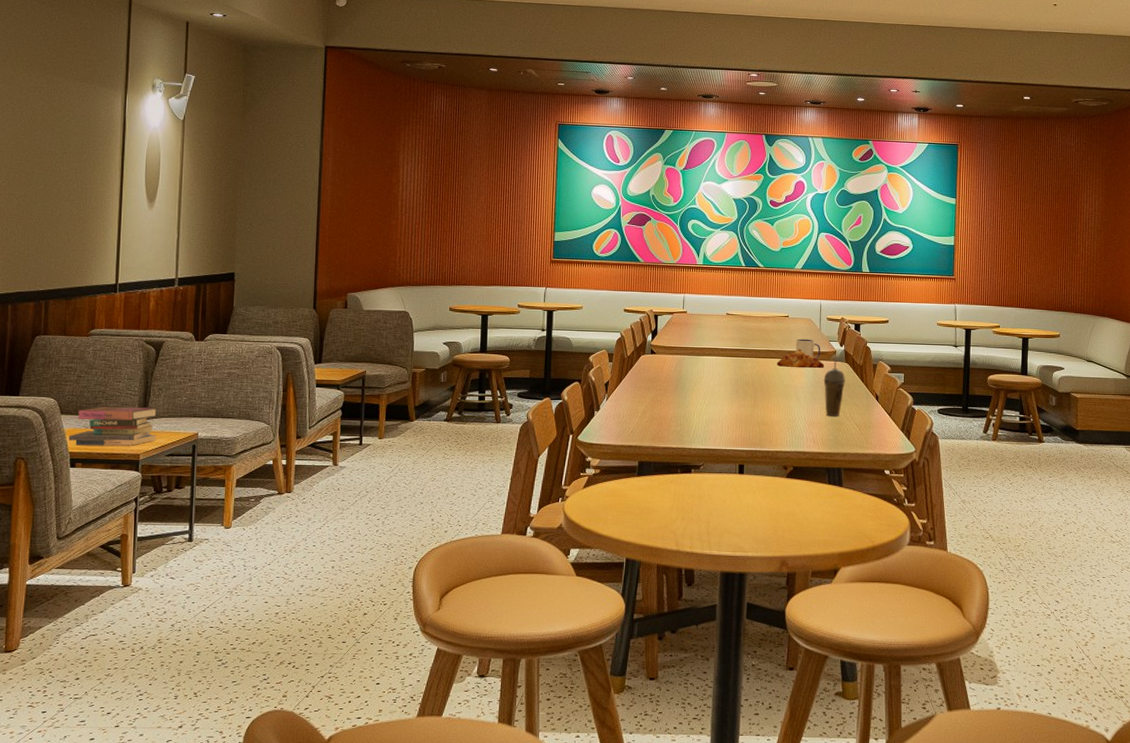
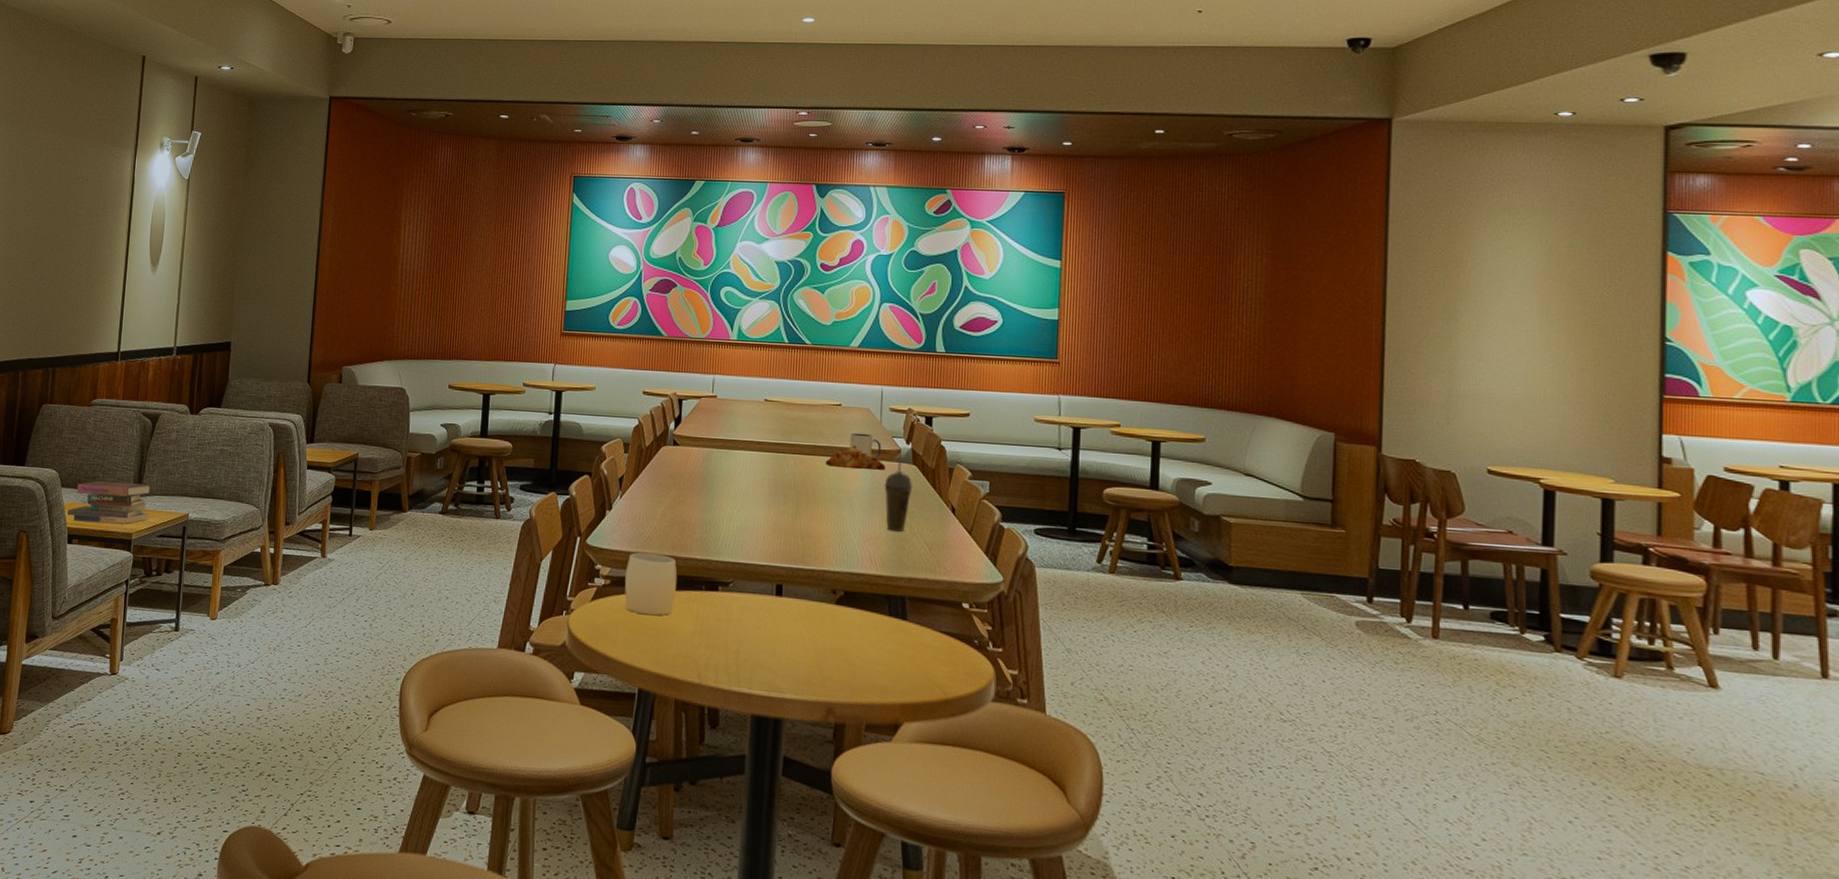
mug: none [612,445,657,497] -> present [624,552,678,616]

